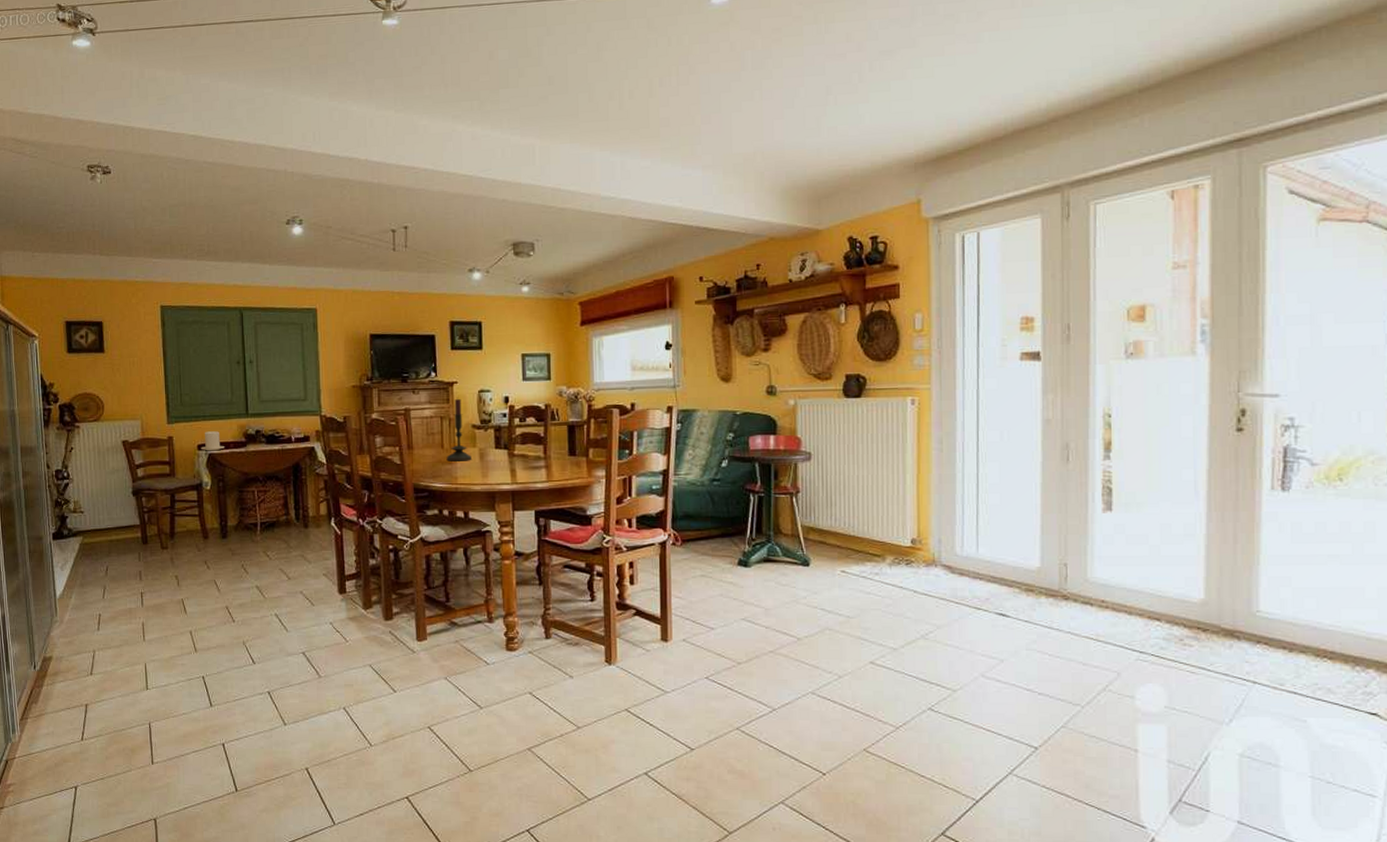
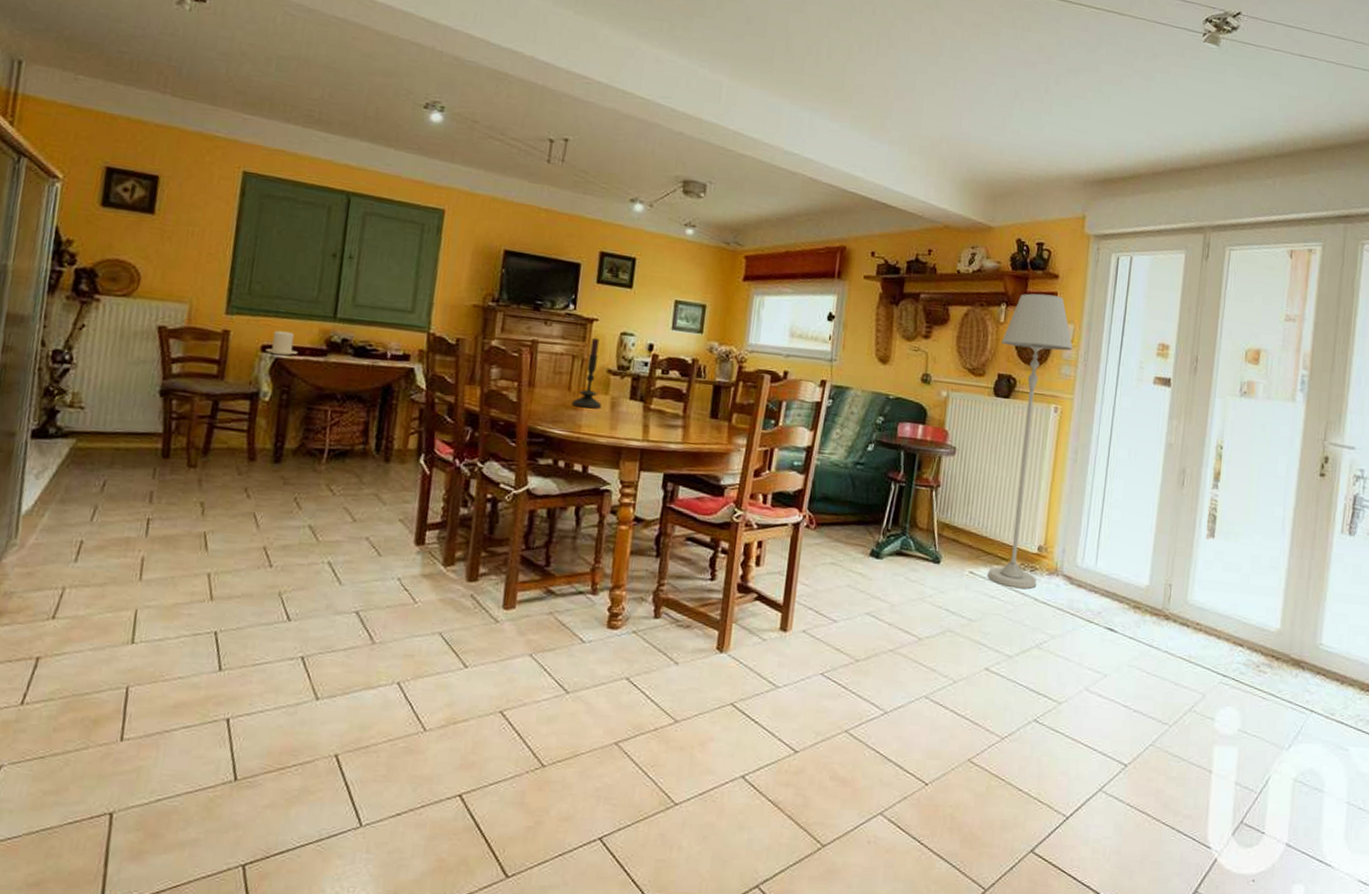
floor lamp: none [845,287,924,583] -> present [987,293,1073,589]

